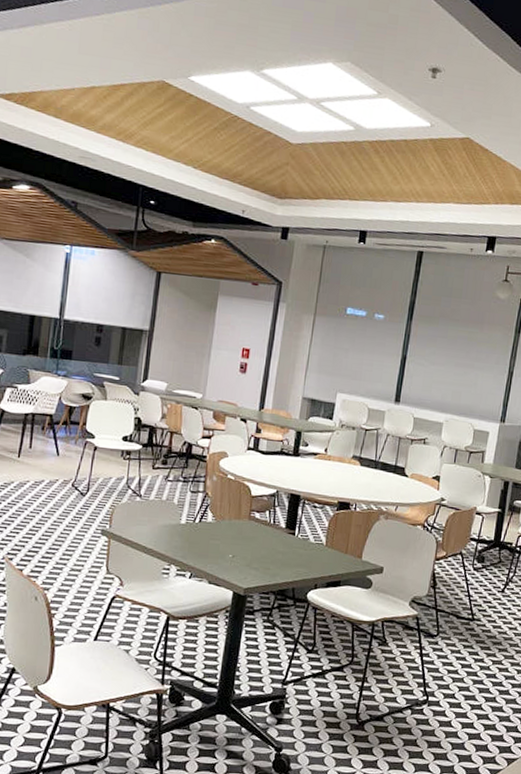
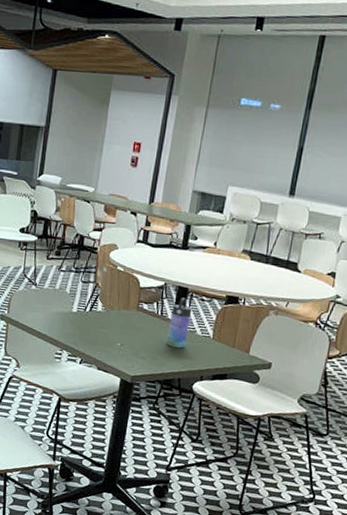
water bottle: none [279,505,305,556] -> present [166,297,193,348]

